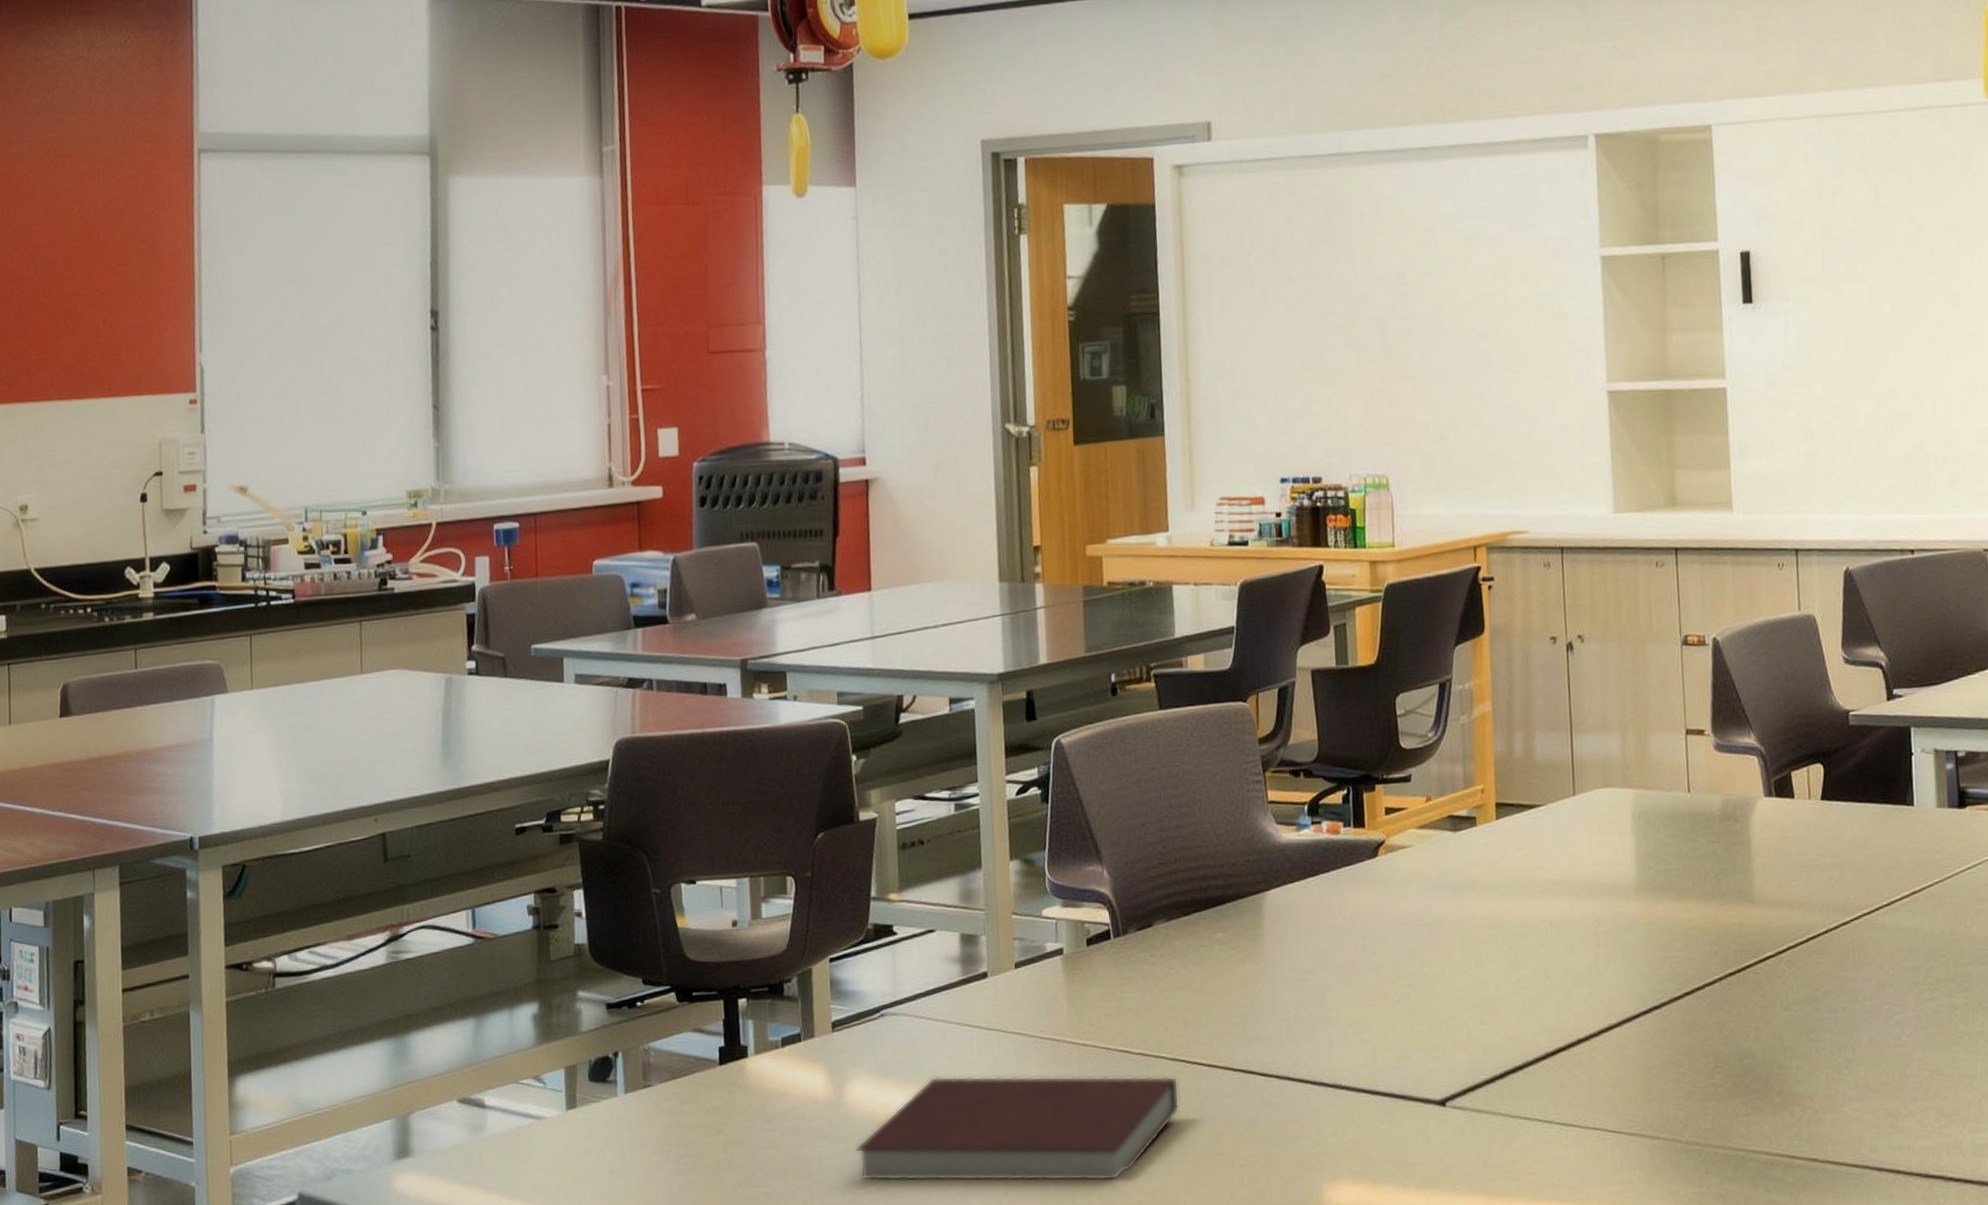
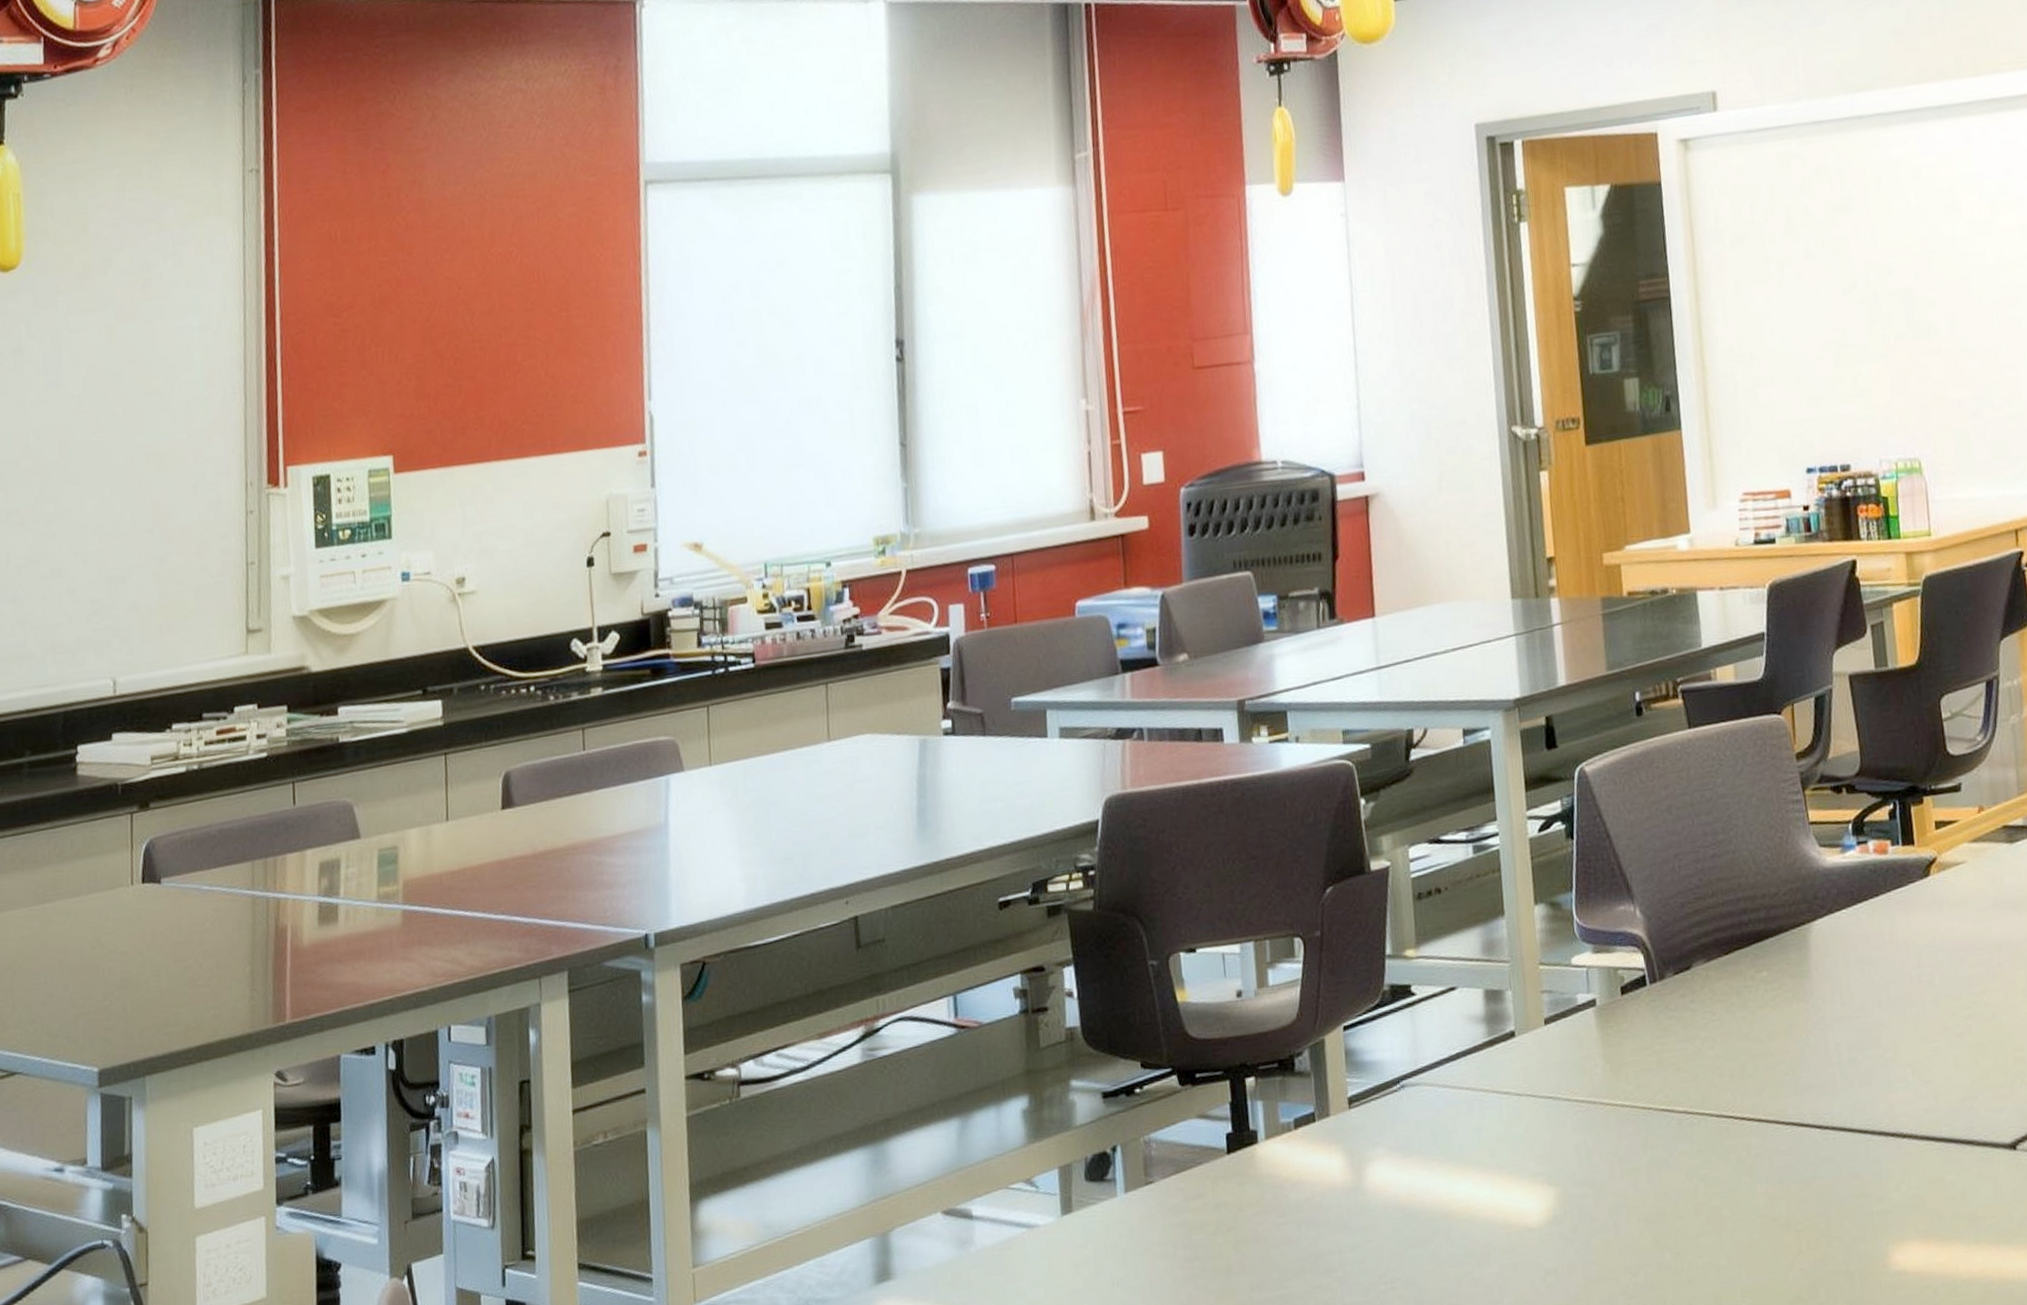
notebook: present [855,1076,1180,1181] -> none [1377,1135,1729,1275]

